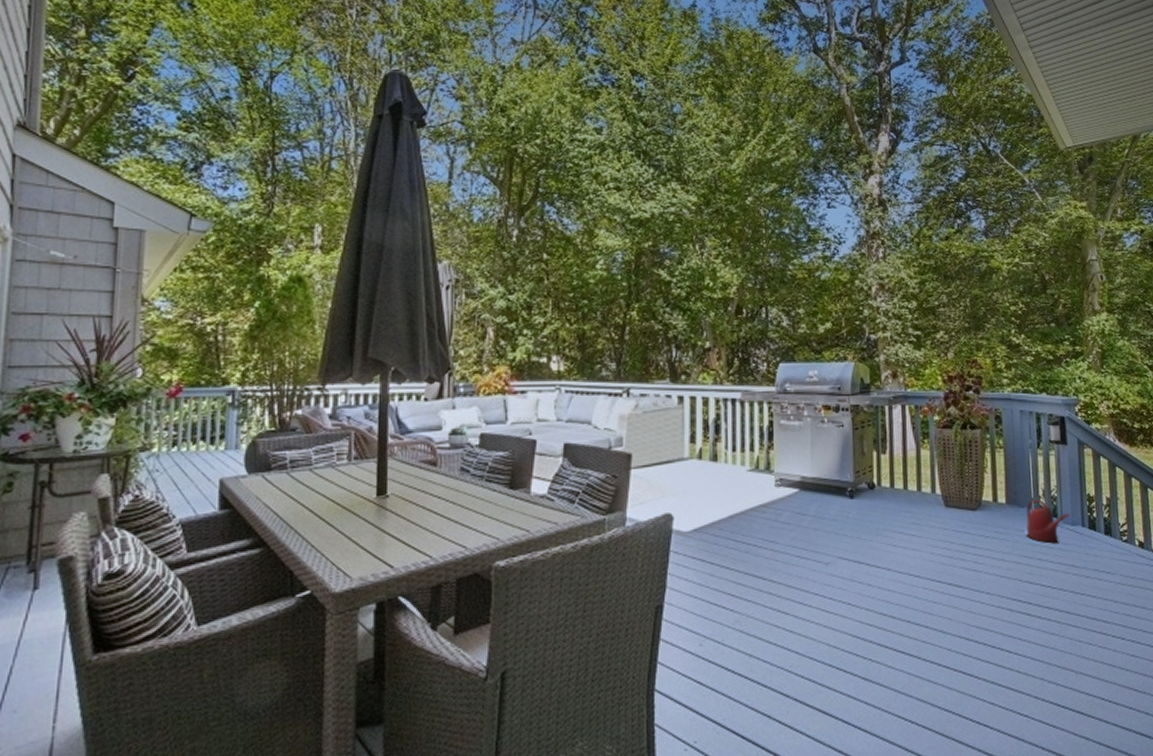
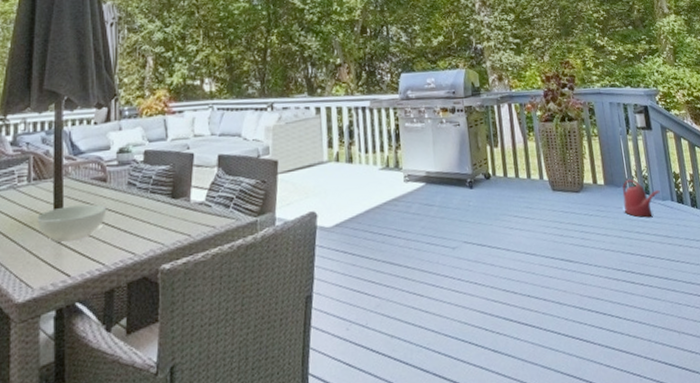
bowl: none [357,489,436,531] -> present [37,203,107,243]

